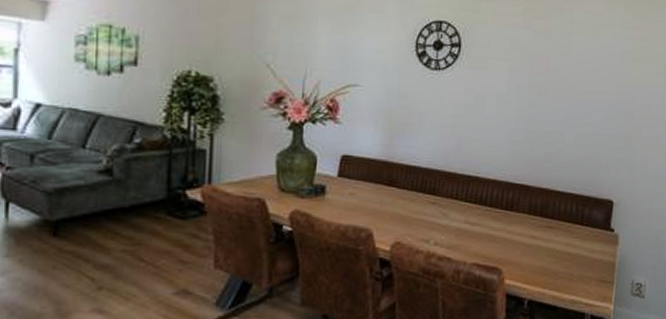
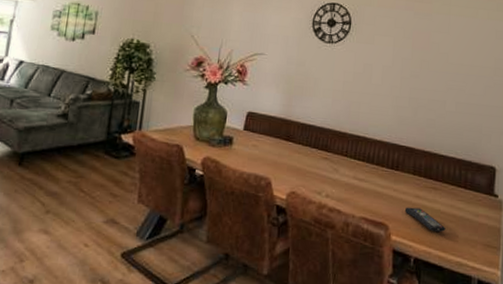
remote control: none [519,248,561,271] -> present [404,207,446,232]

